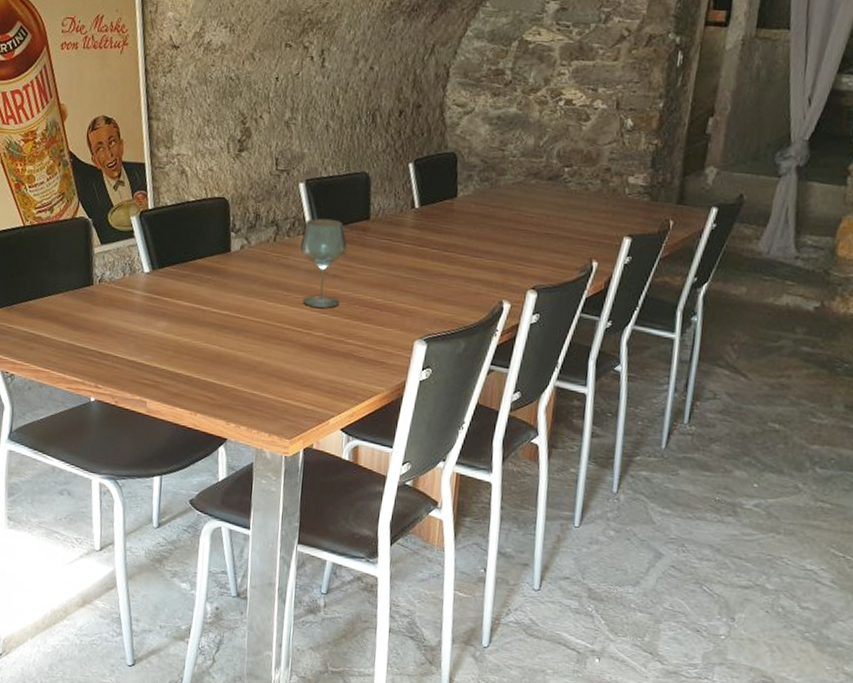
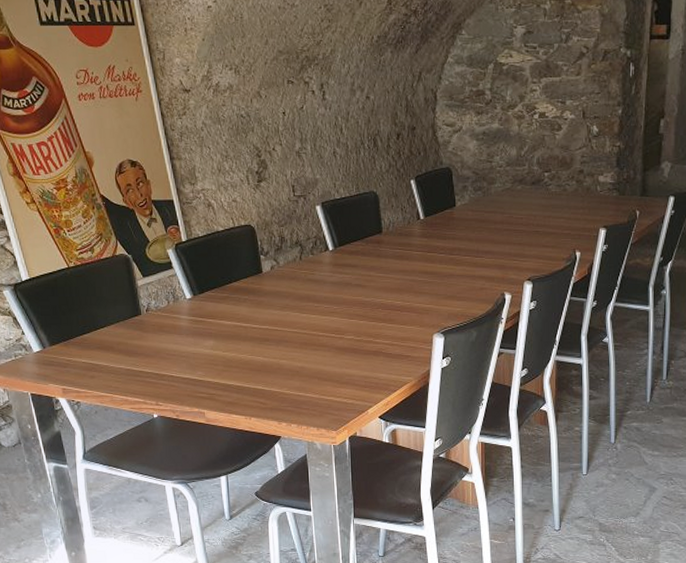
wine glass: present [300,218,348,308] -> none [324,235,366,314]

